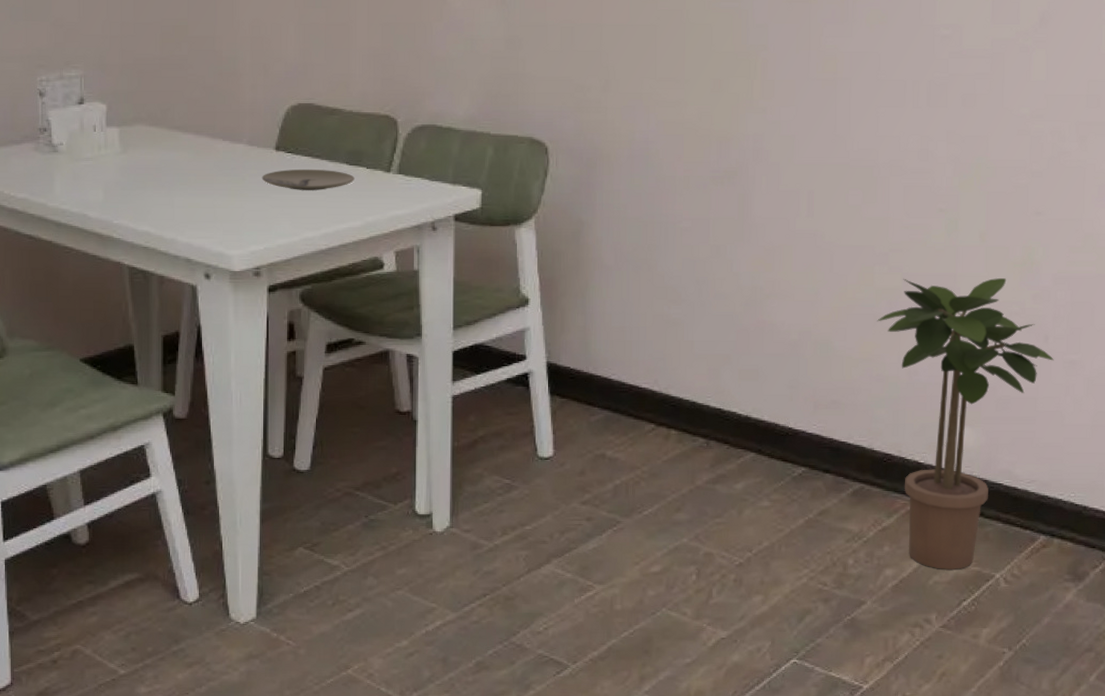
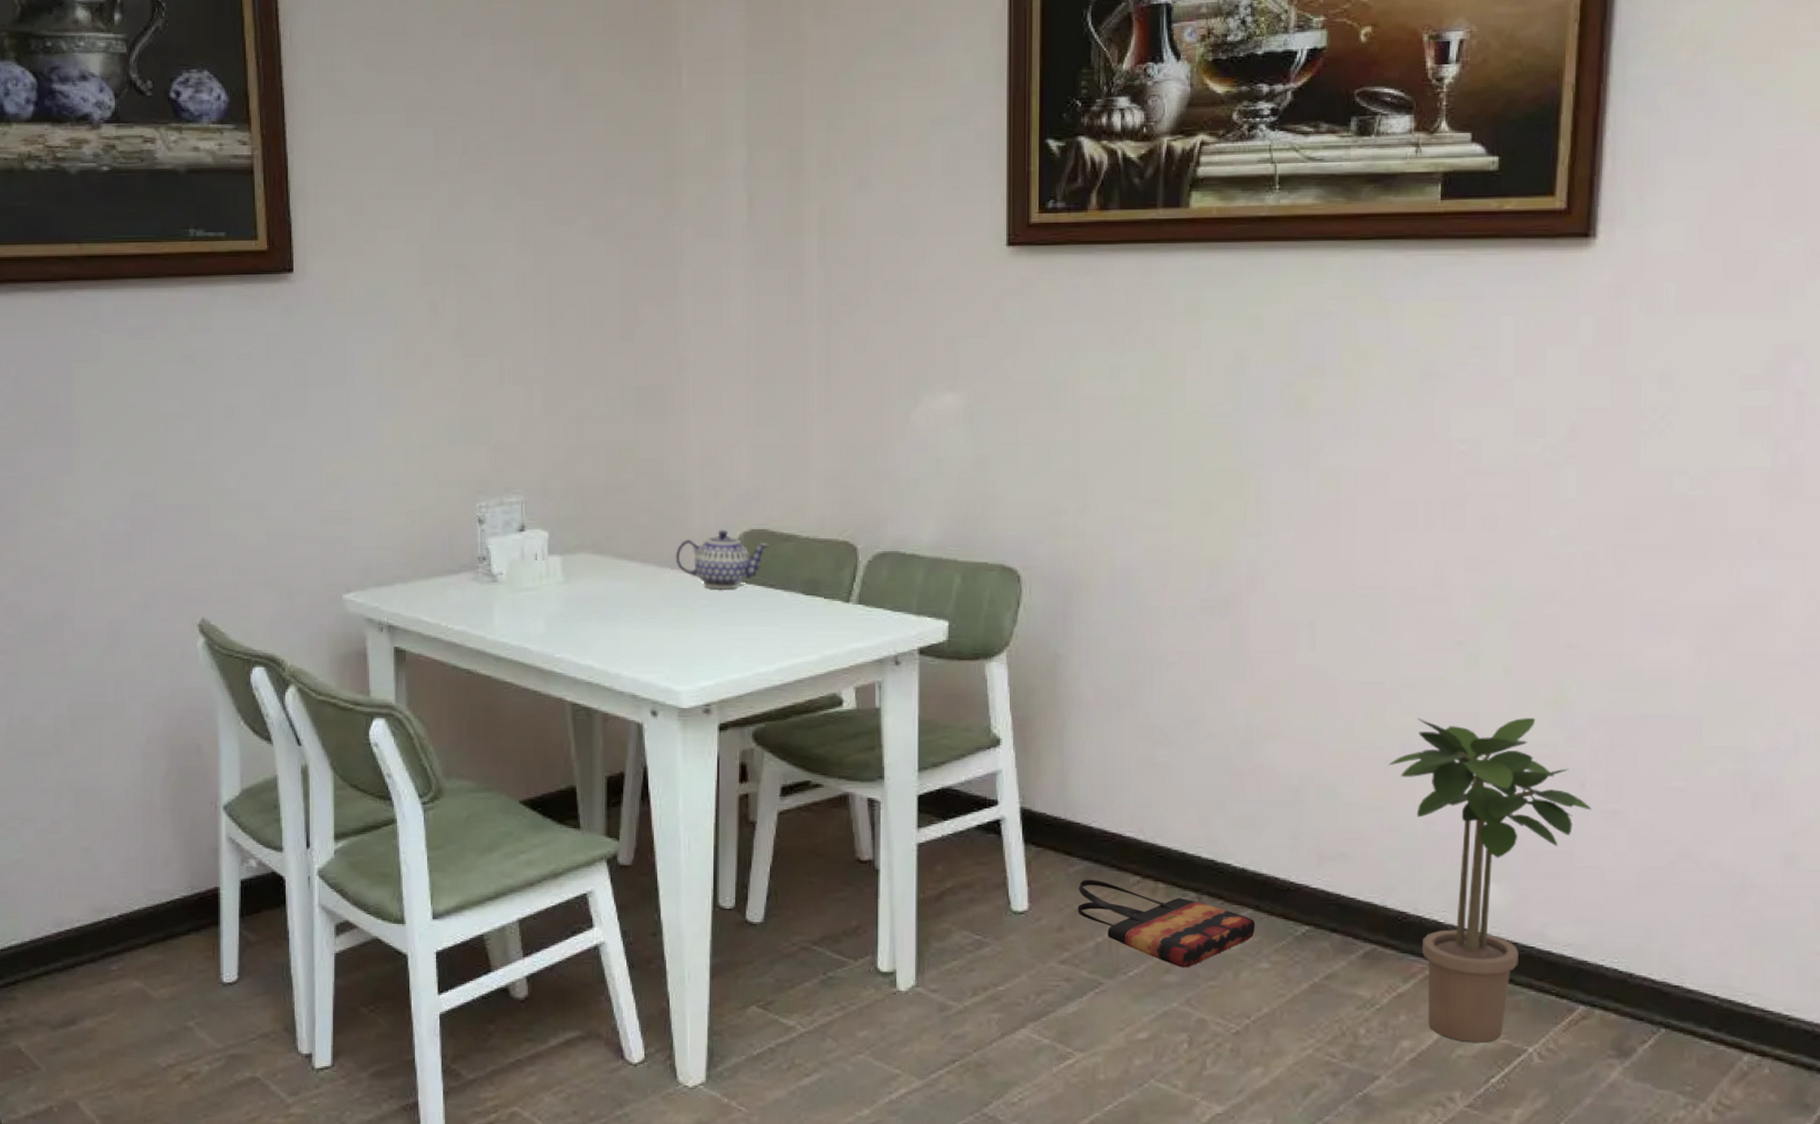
teapot: none [227,103,316,160] -> present [675,529,770,589]
plate: present [261,169,355,190] -> none [712,599,811,622]
shopping bag: none [598,427,758,507] -> present [1078,879,1256,968]

